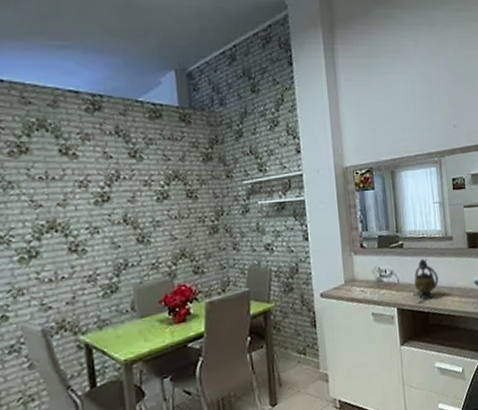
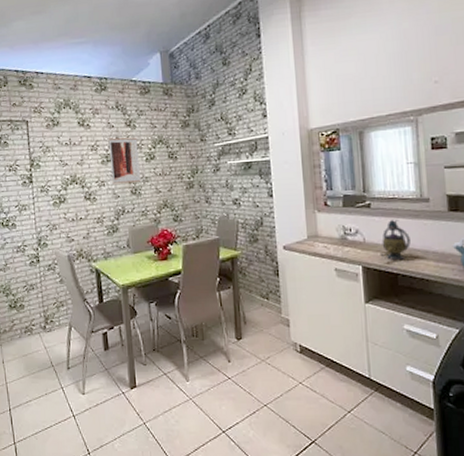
wall art: none [104,171,150,231] -> present [108,137,140,185]

